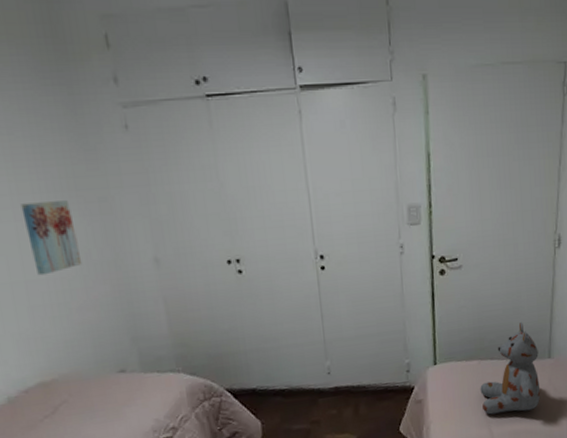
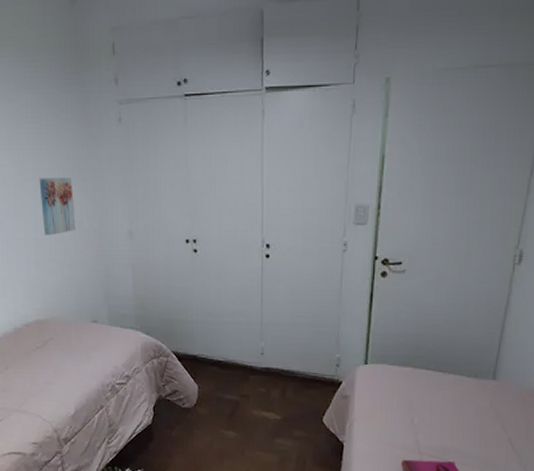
stuffed bear: present [480,321,541,415] -> none [411,336,481,430]

